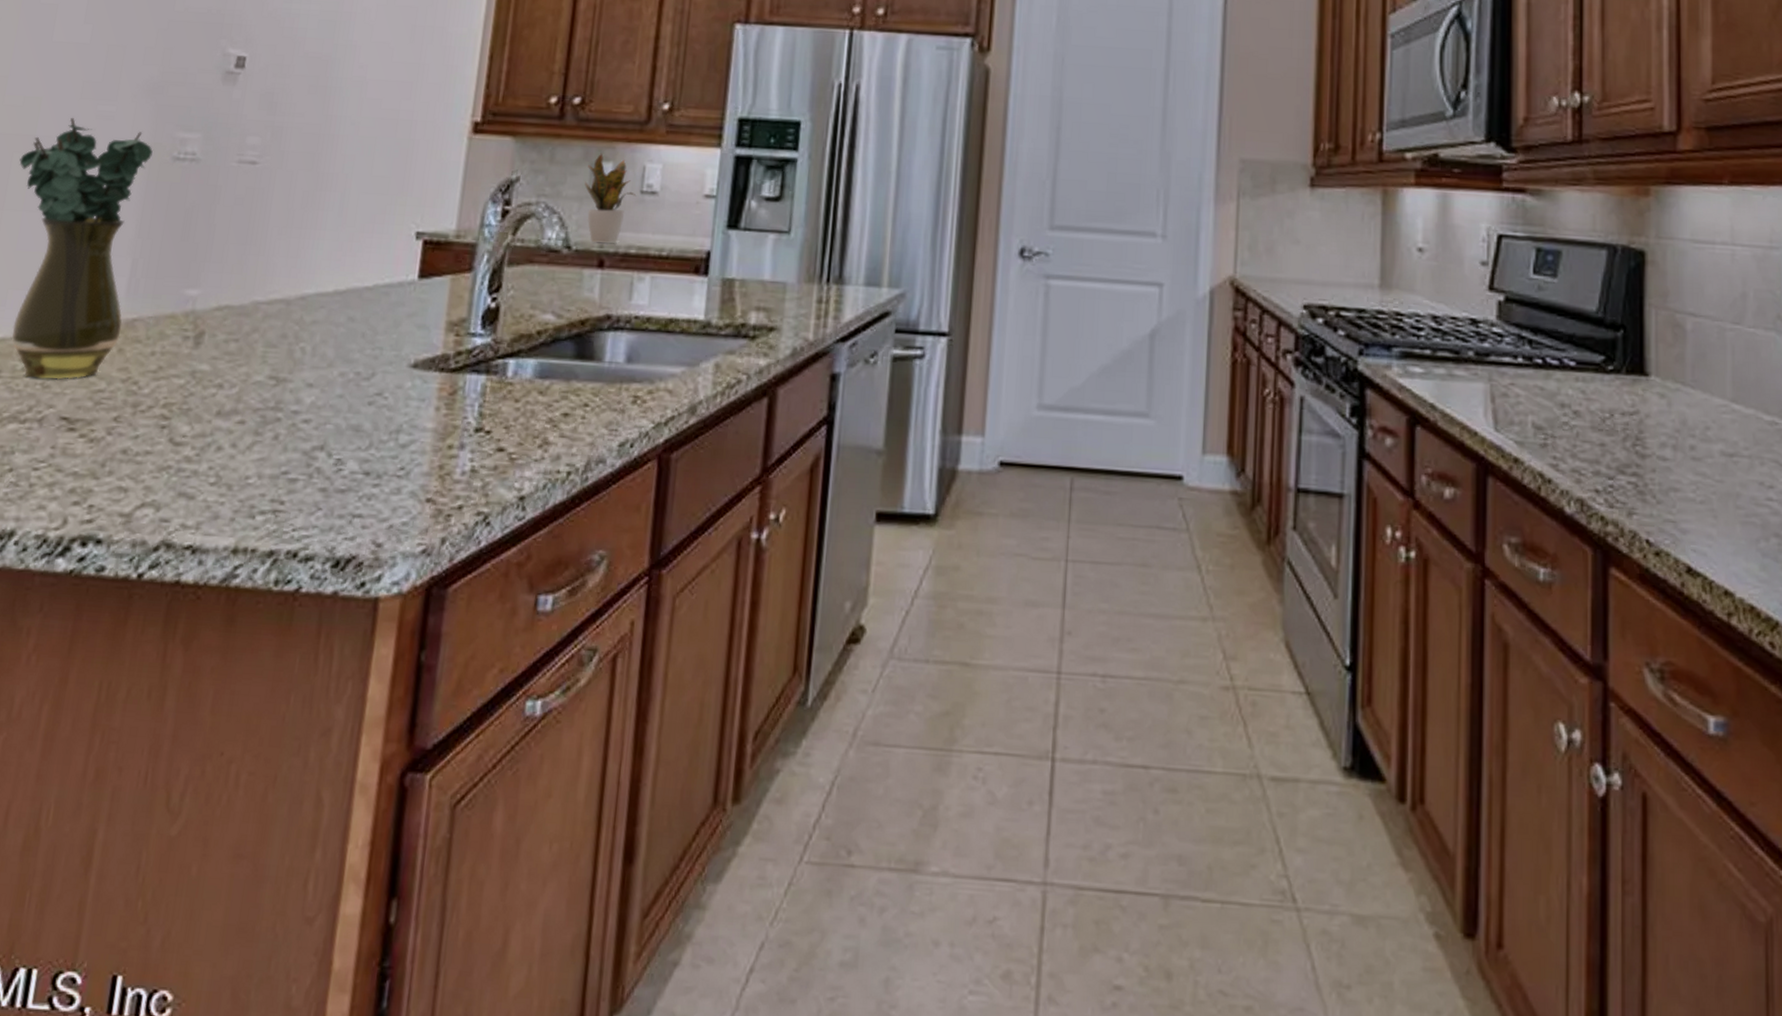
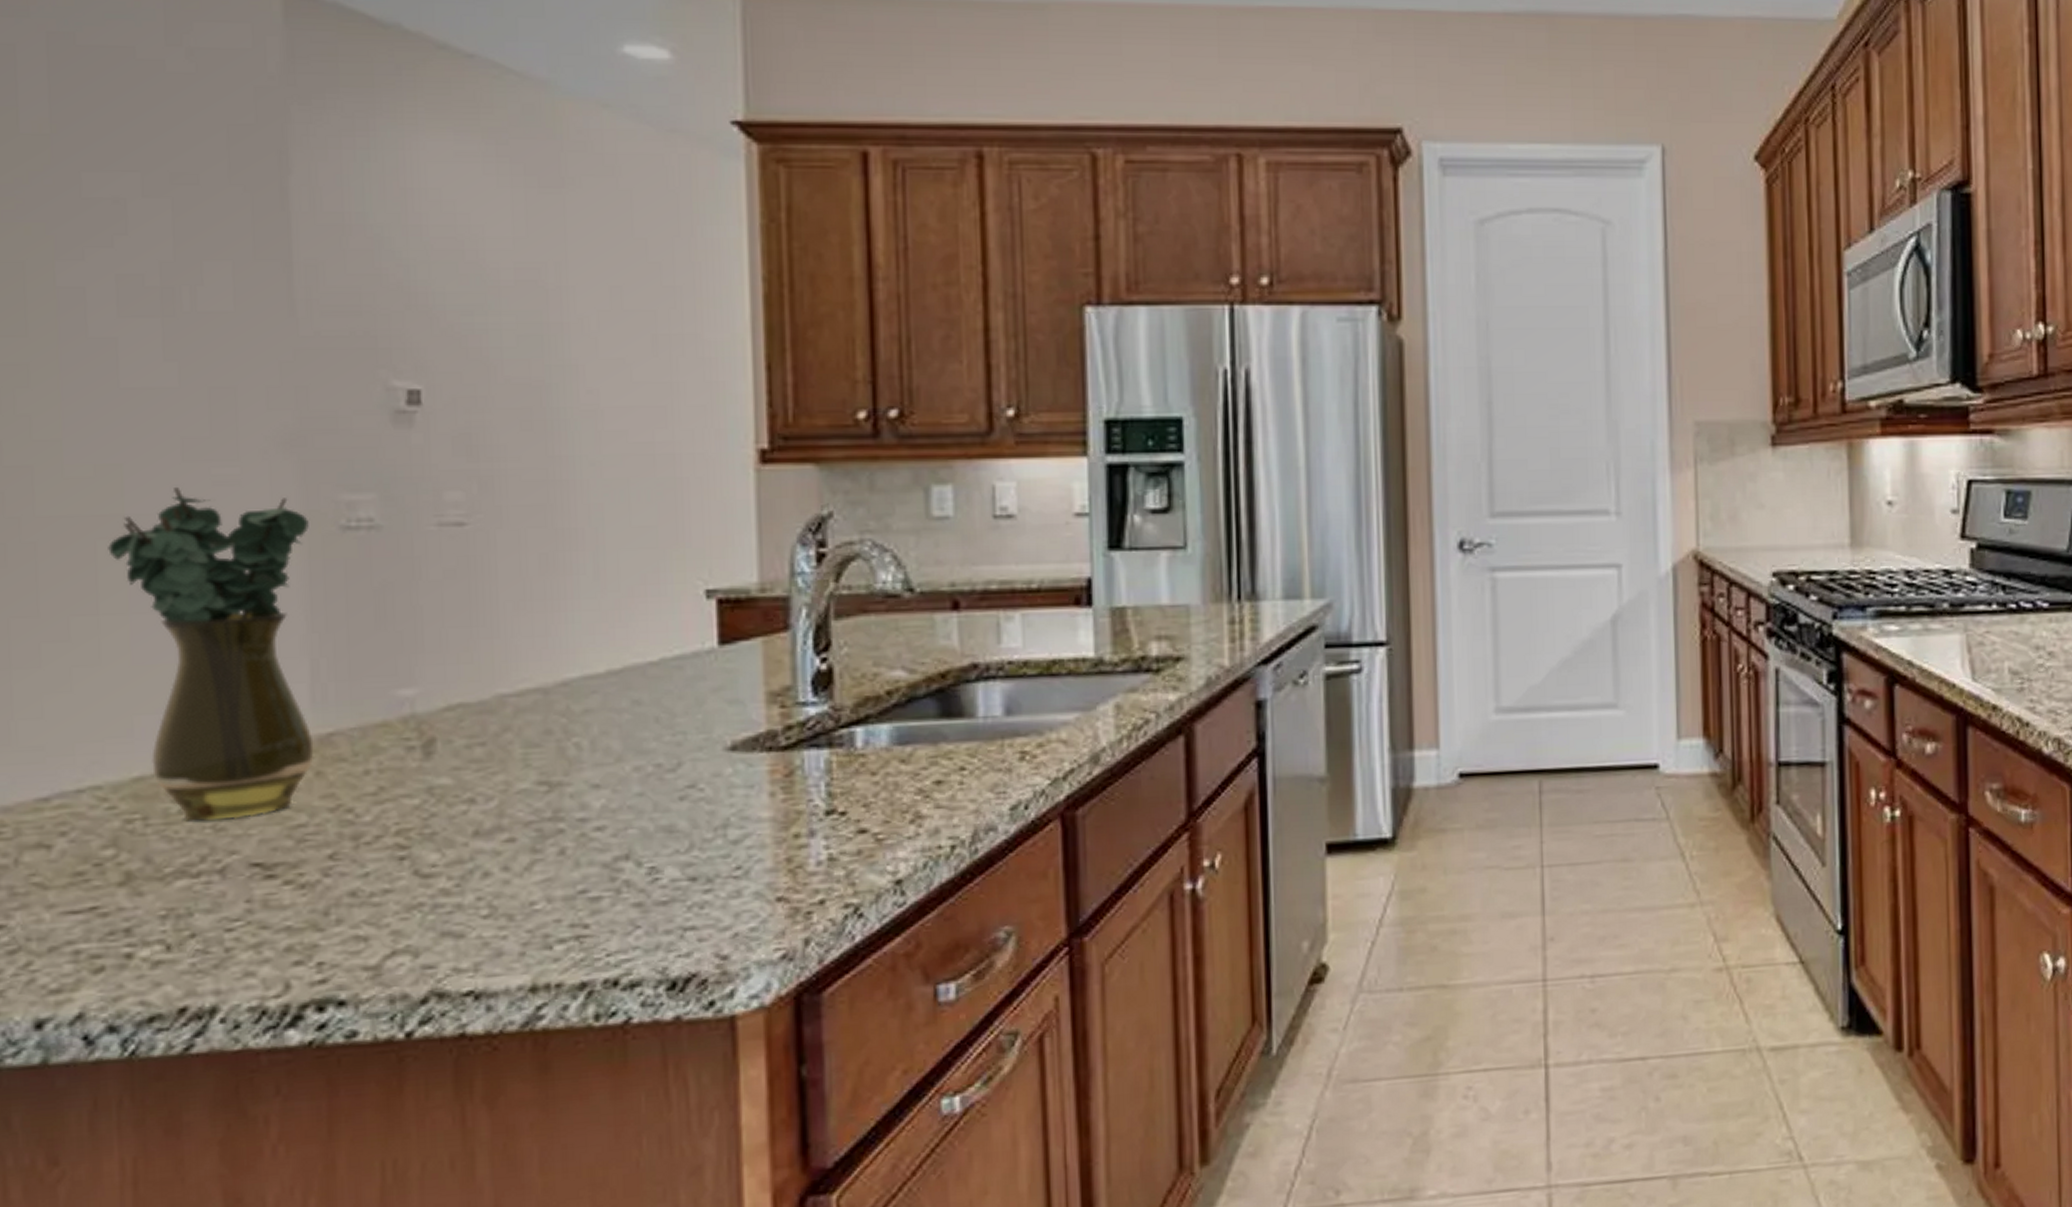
potted plant: present [585,153,637,244] -> none [920,474,989,582]

